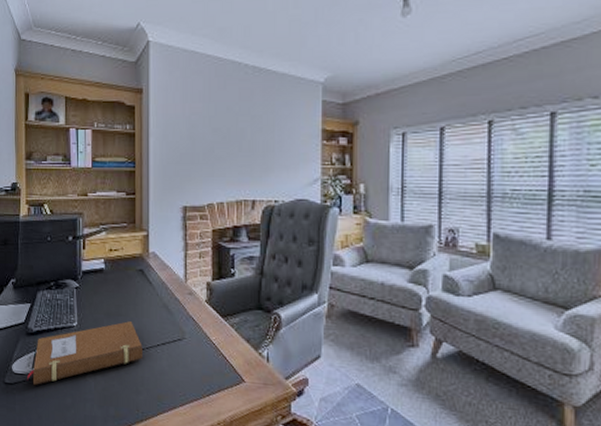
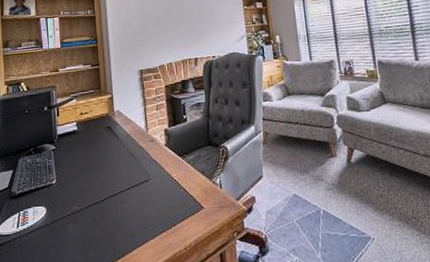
notebook: present [27,321,142,386] -> none [13,172,115,244]

